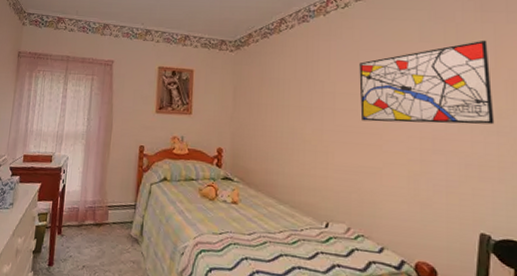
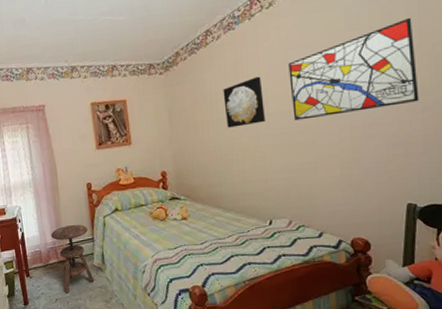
side table: none [93,186,132,262] -> present [51,224,95,294]
wall art: none [290,70,331,117] -> present [223,76,265,128]

